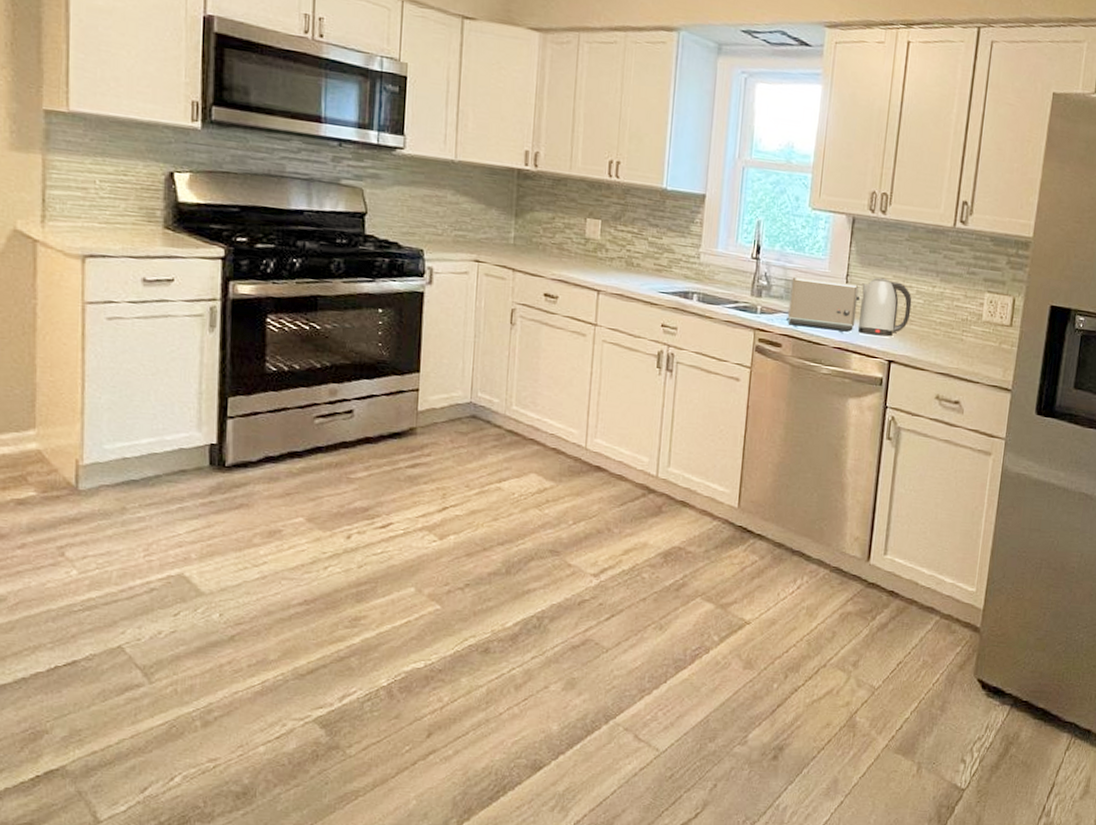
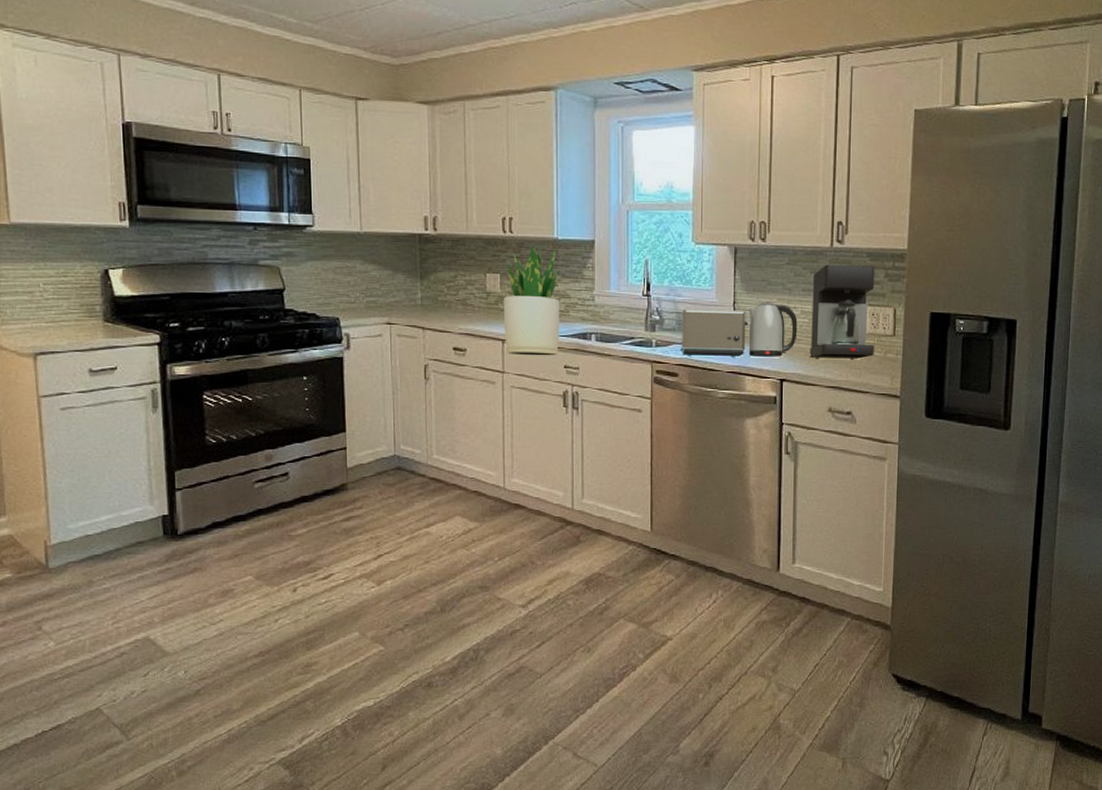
planter: none [600,192,667,313] -> present [503,244,561,356]
coffee maker: none [921,244,998,348] -> present [810,264,875,360]

